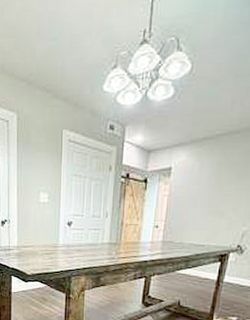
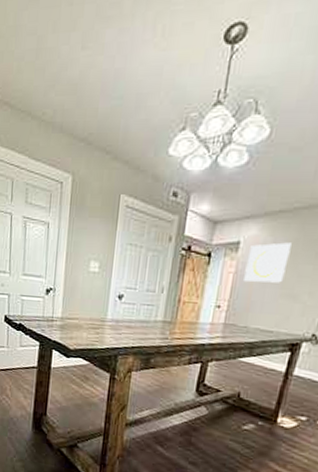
wall art: none [177,166,216,204] -> present [244,242,292,283]

